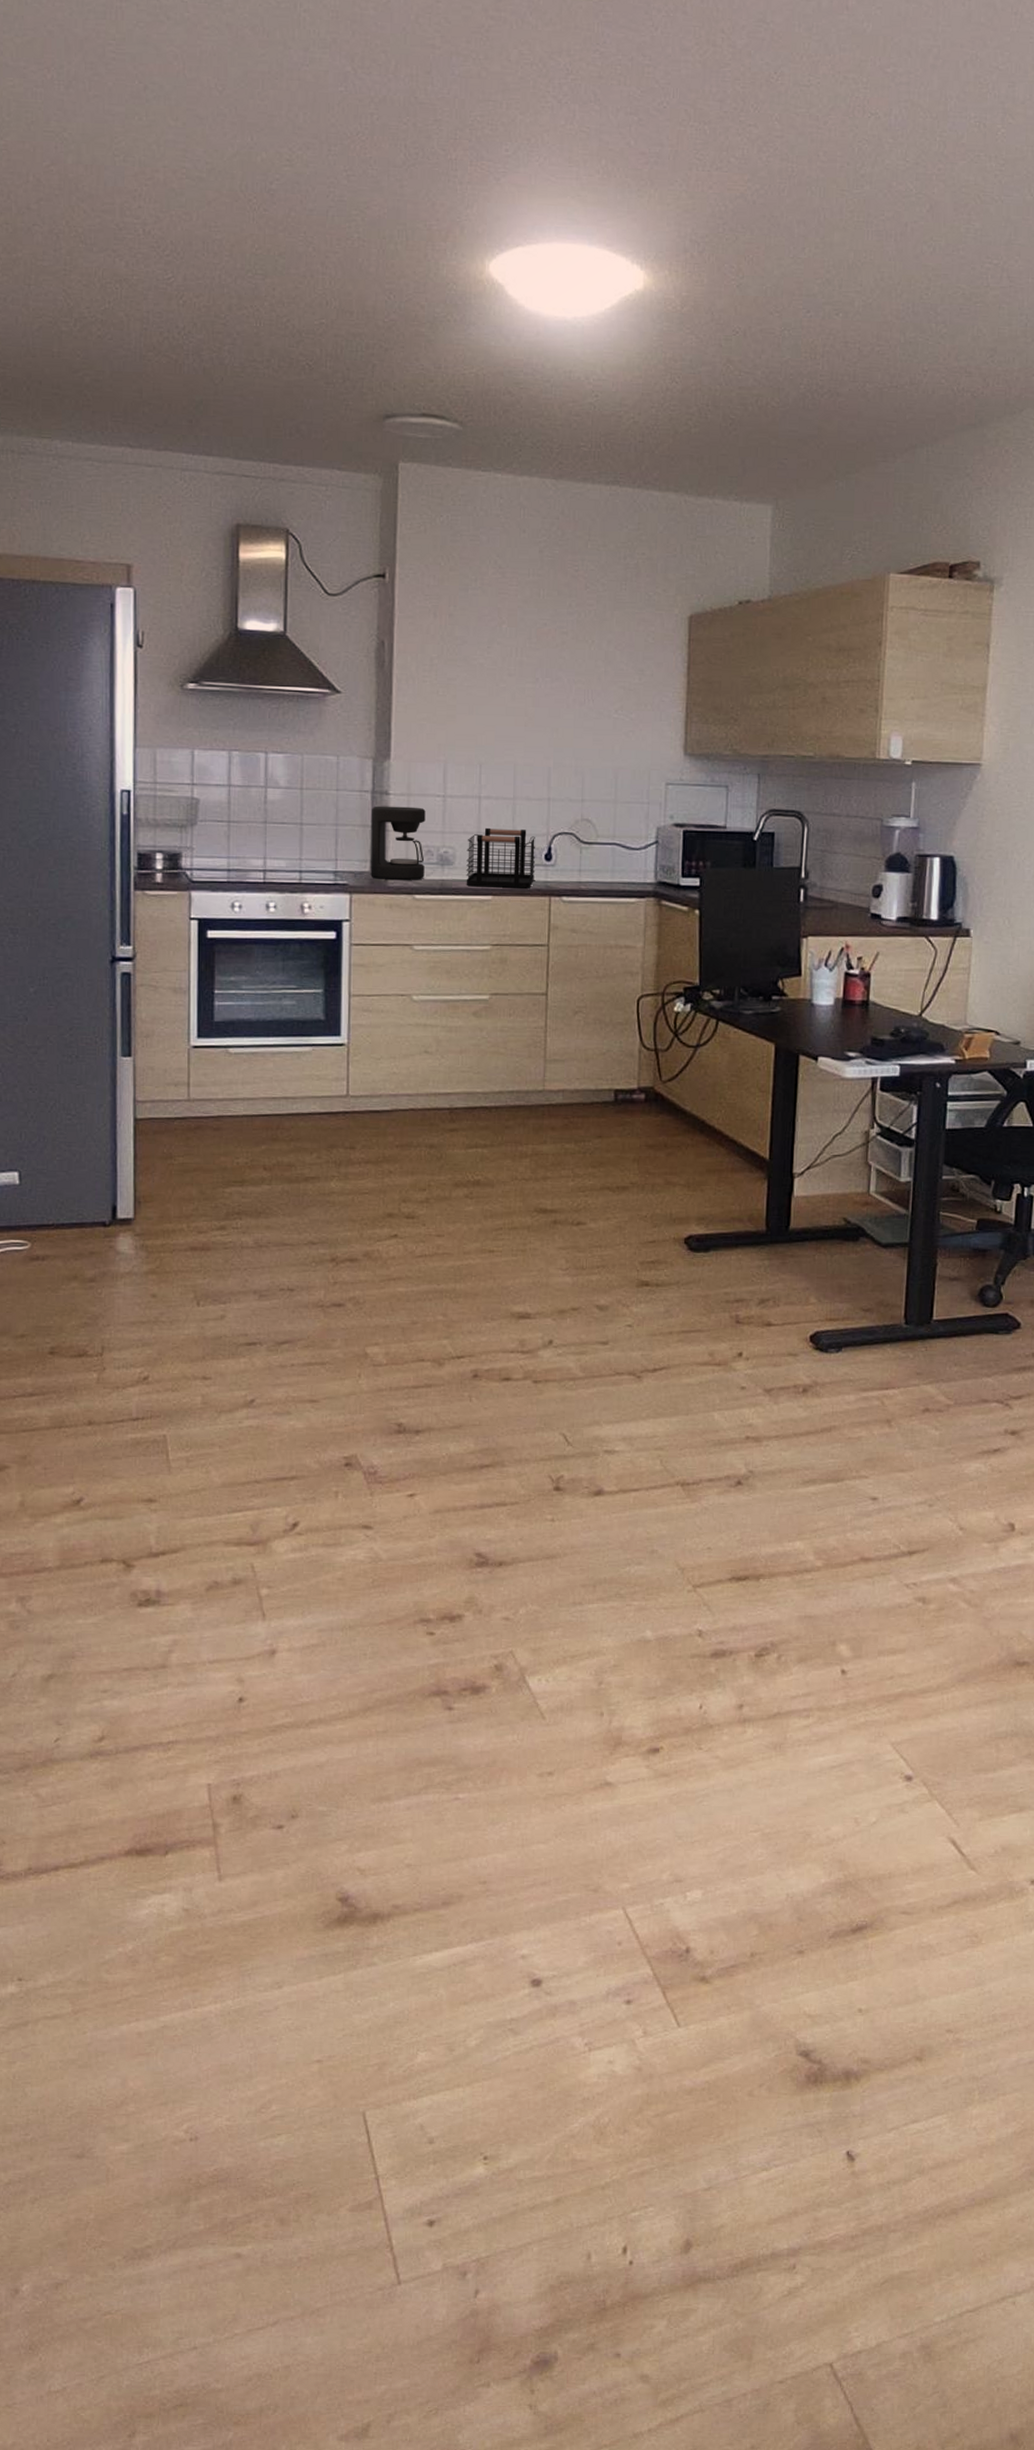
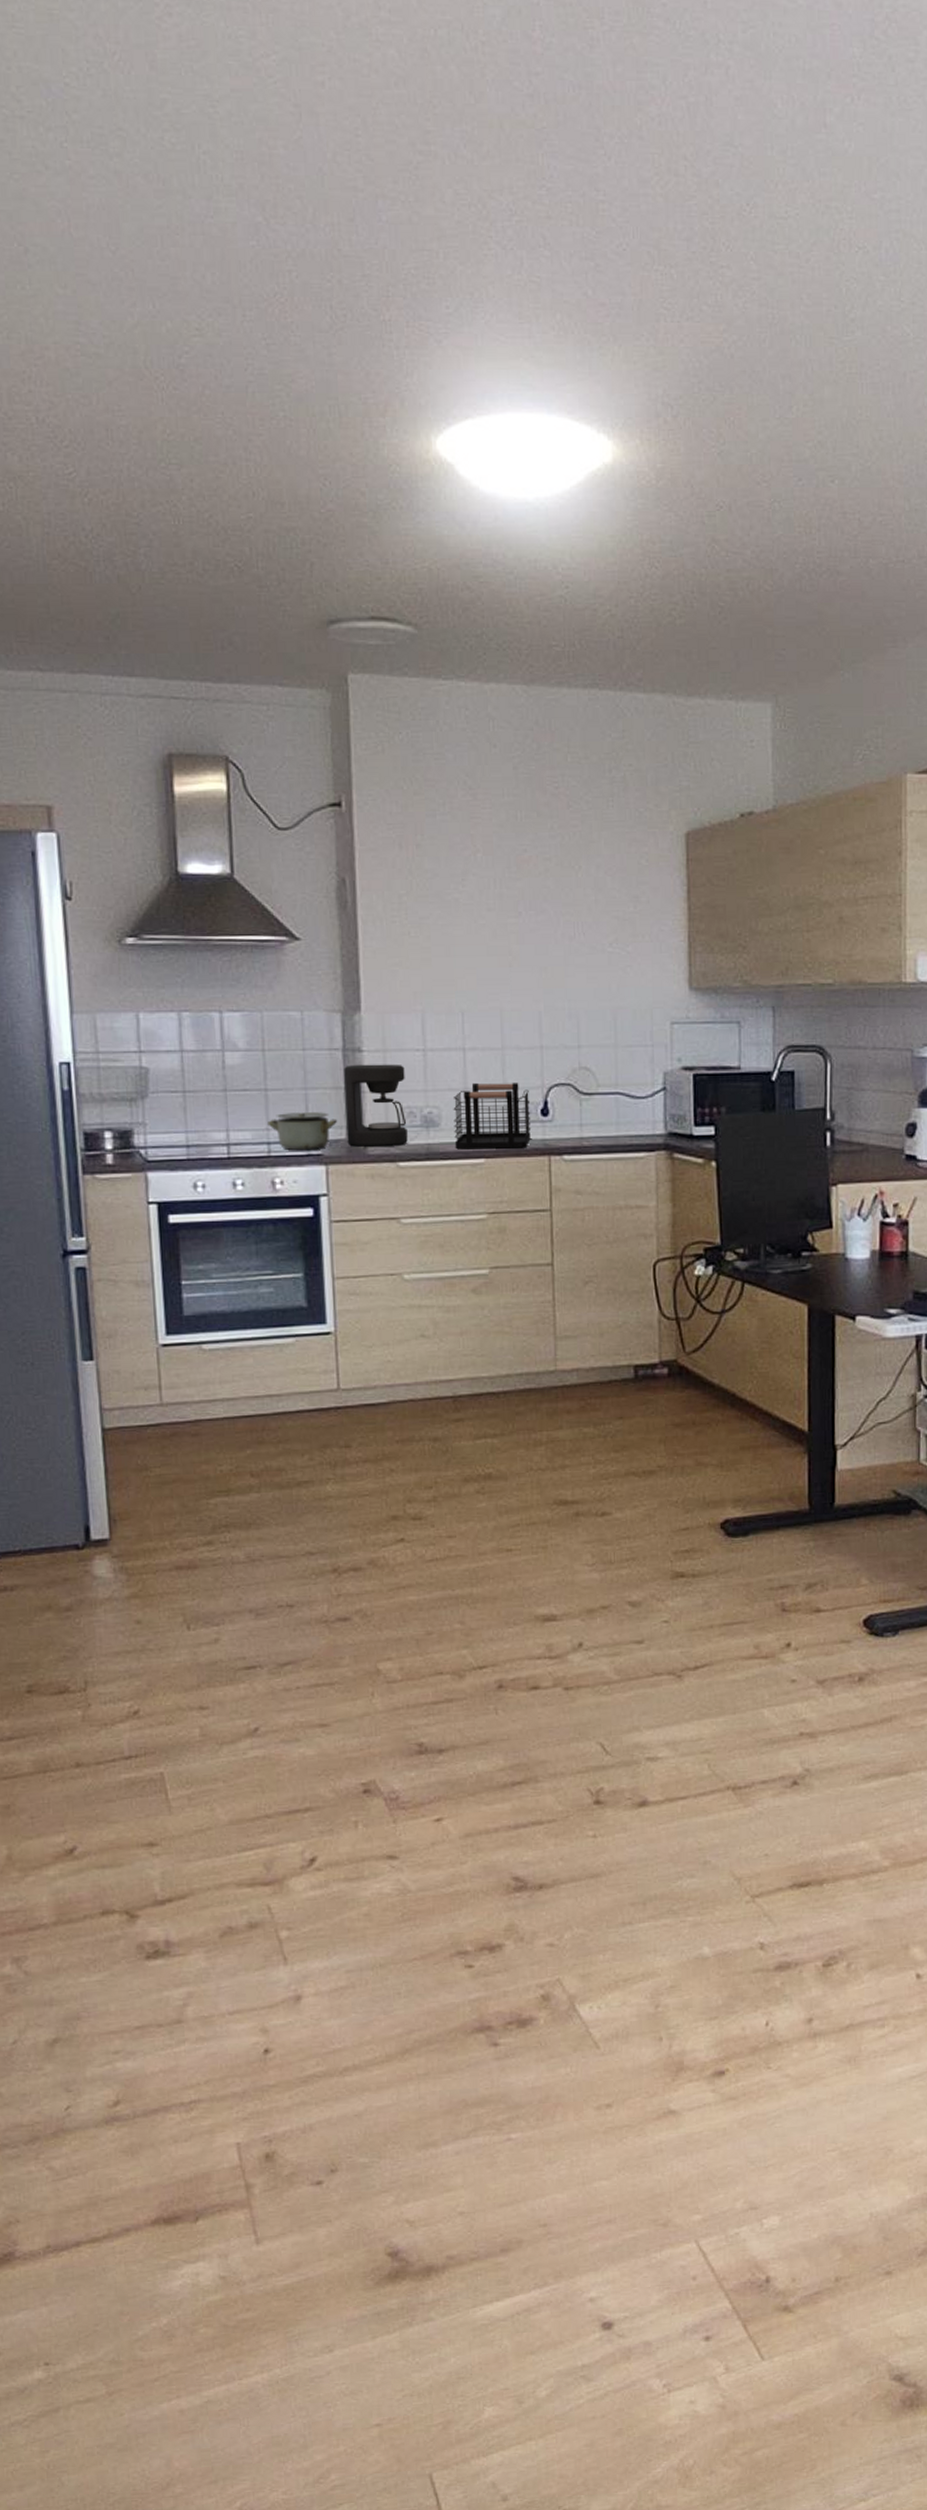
saucepan: none [301,845,364,879] -> present [268,1112,338,1150]

